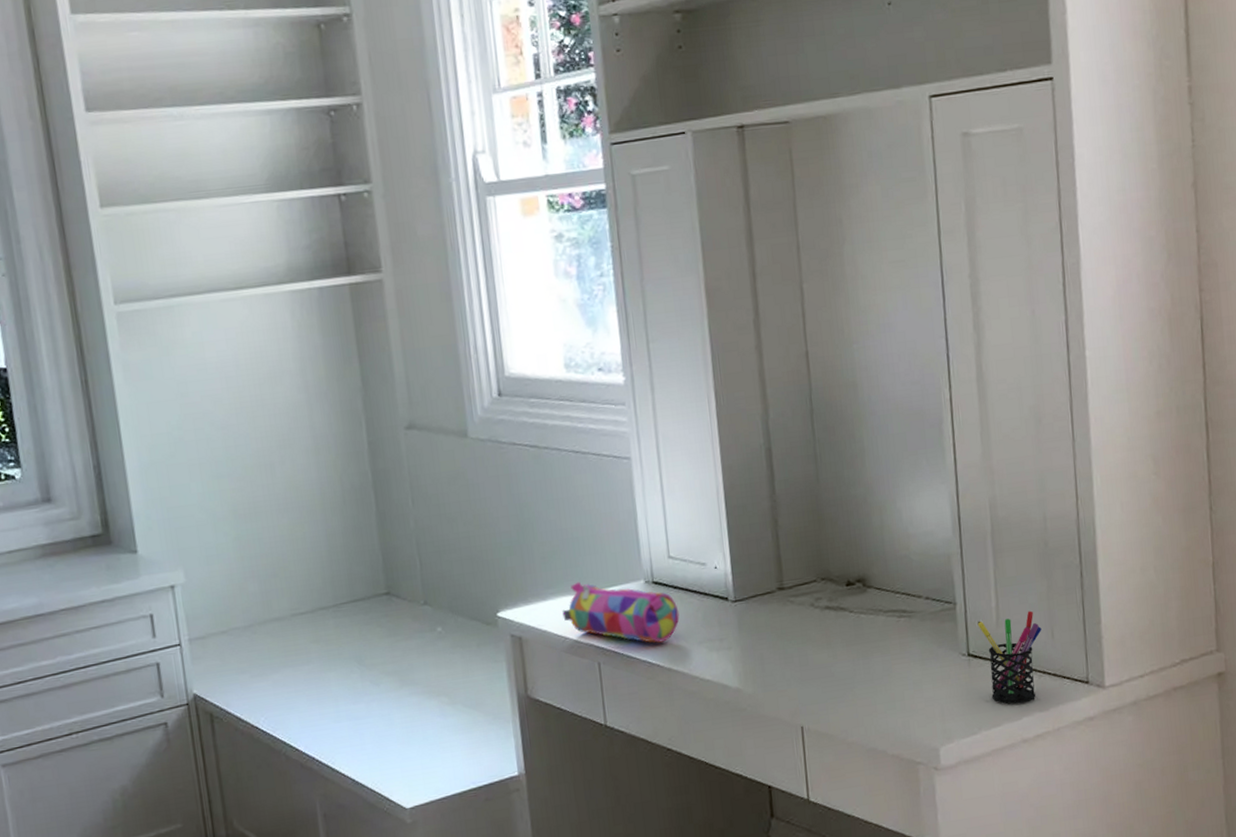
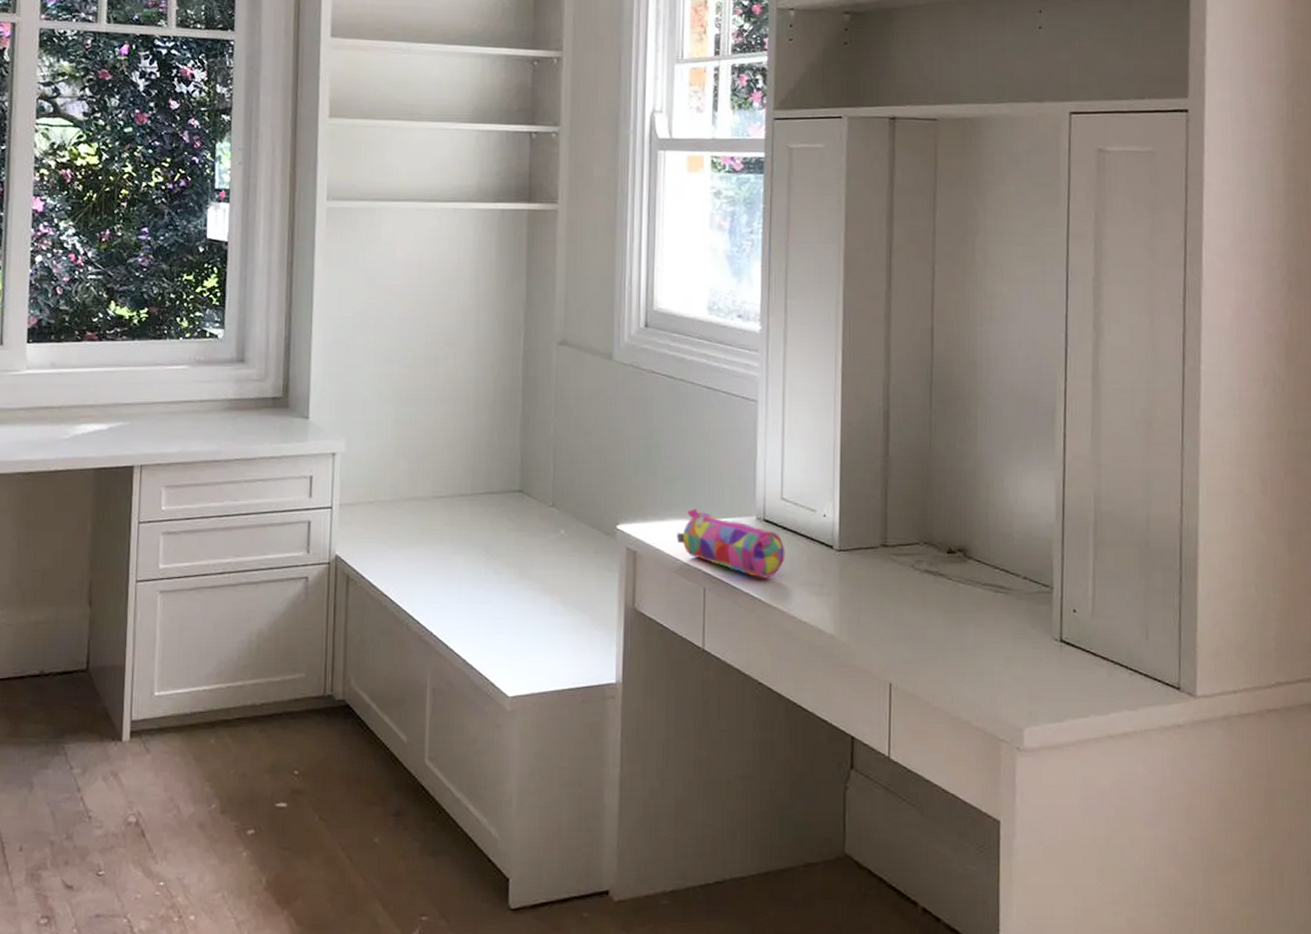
pen holder: present [977,610,1042,704] -> none [1072,607,1136,697]

